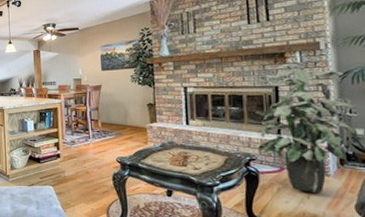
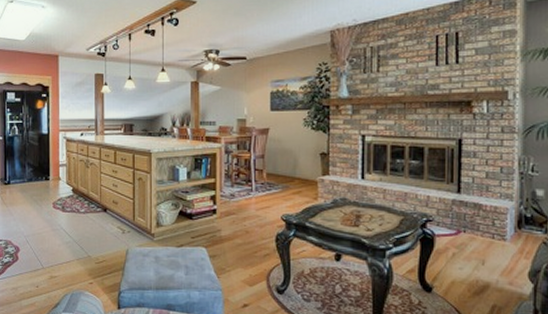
indoor plant: present [255,63,356,193] -> none [436,113,537,258]

